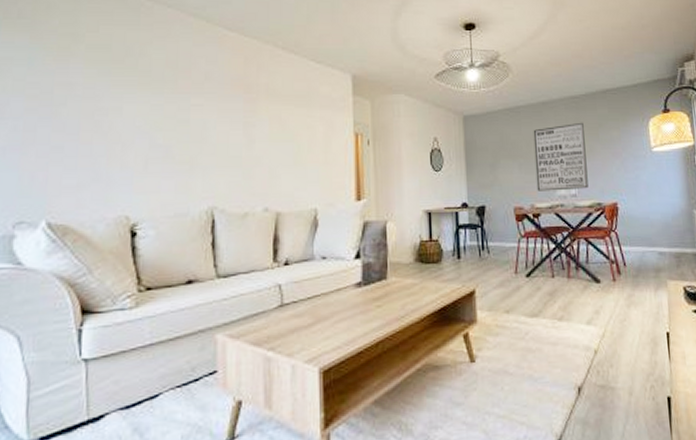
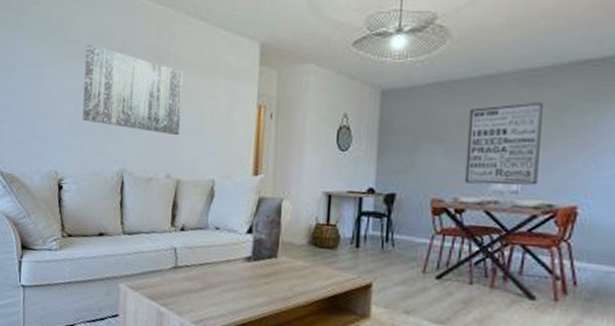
wall art: none [159,74,277,167] -> present [82,44,183,136]

